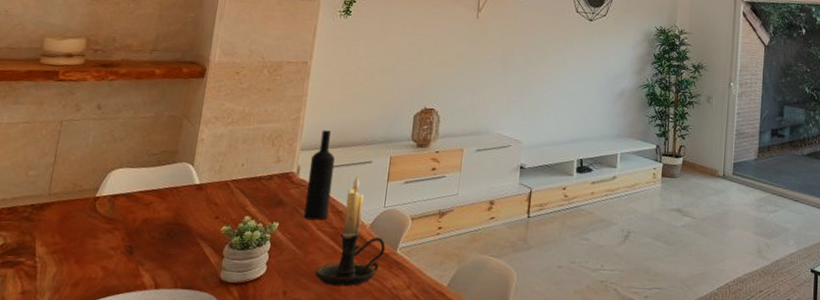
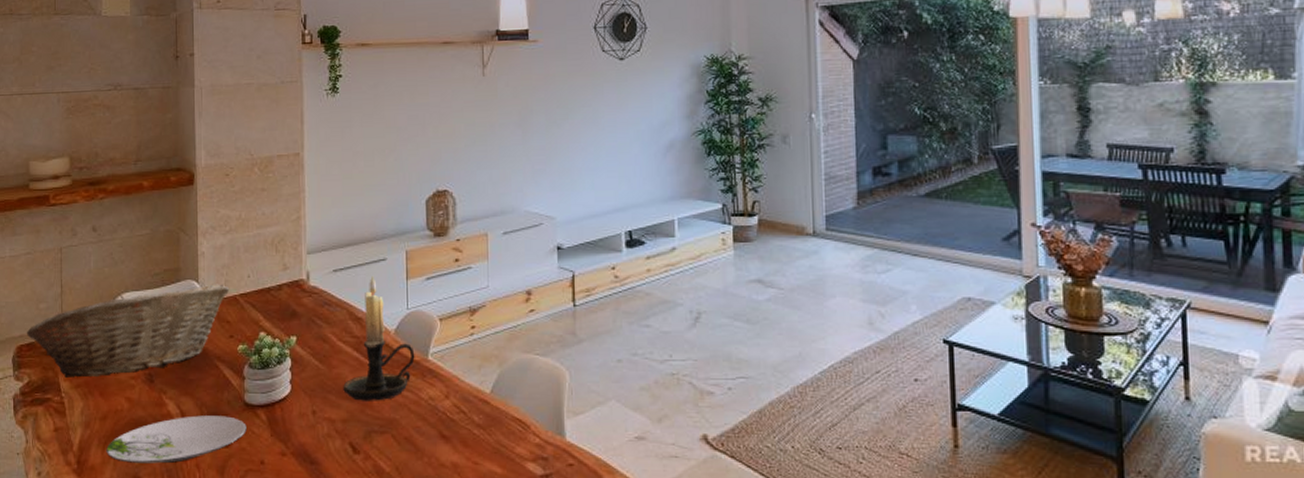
fruit basket: none [9,168,223,245] -> present [26,284,230,378]
wine bottle: present [304,130,335,220] -> none [319,228,347,330]

